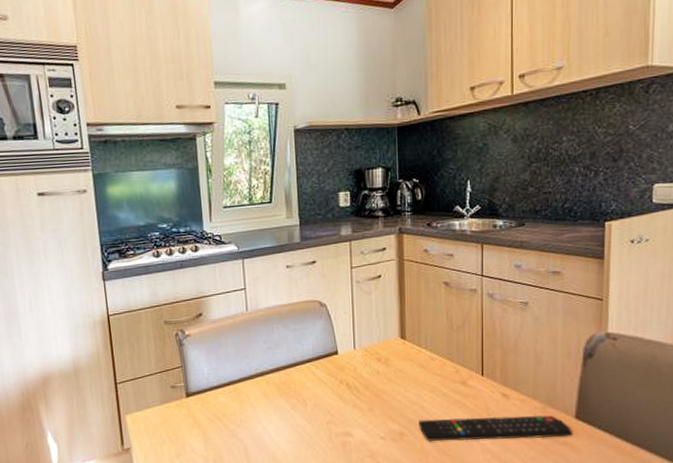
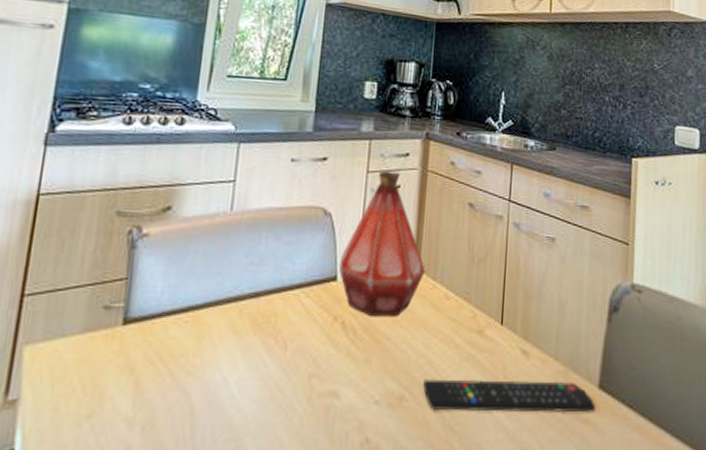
bottle: none [338,264,412,378] -> present [339,170,426,316]

